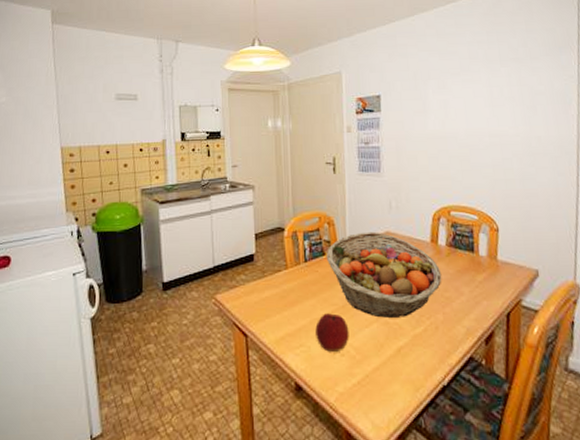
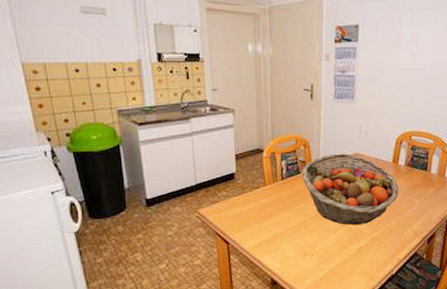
apple: present [315,313,349,352] -> none [290,222,318,254]

